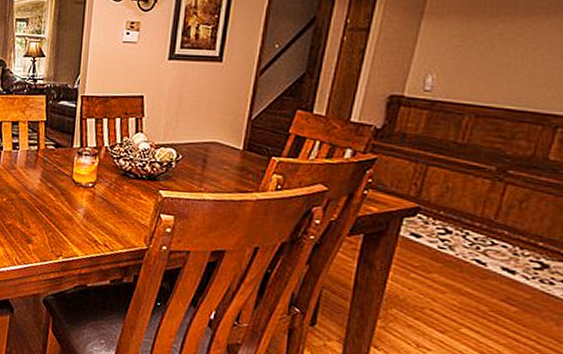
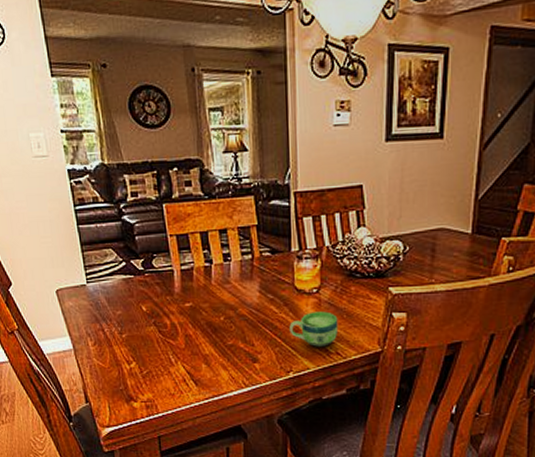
cup: none [63,204,109,238] -> present [289,311,339,347]

